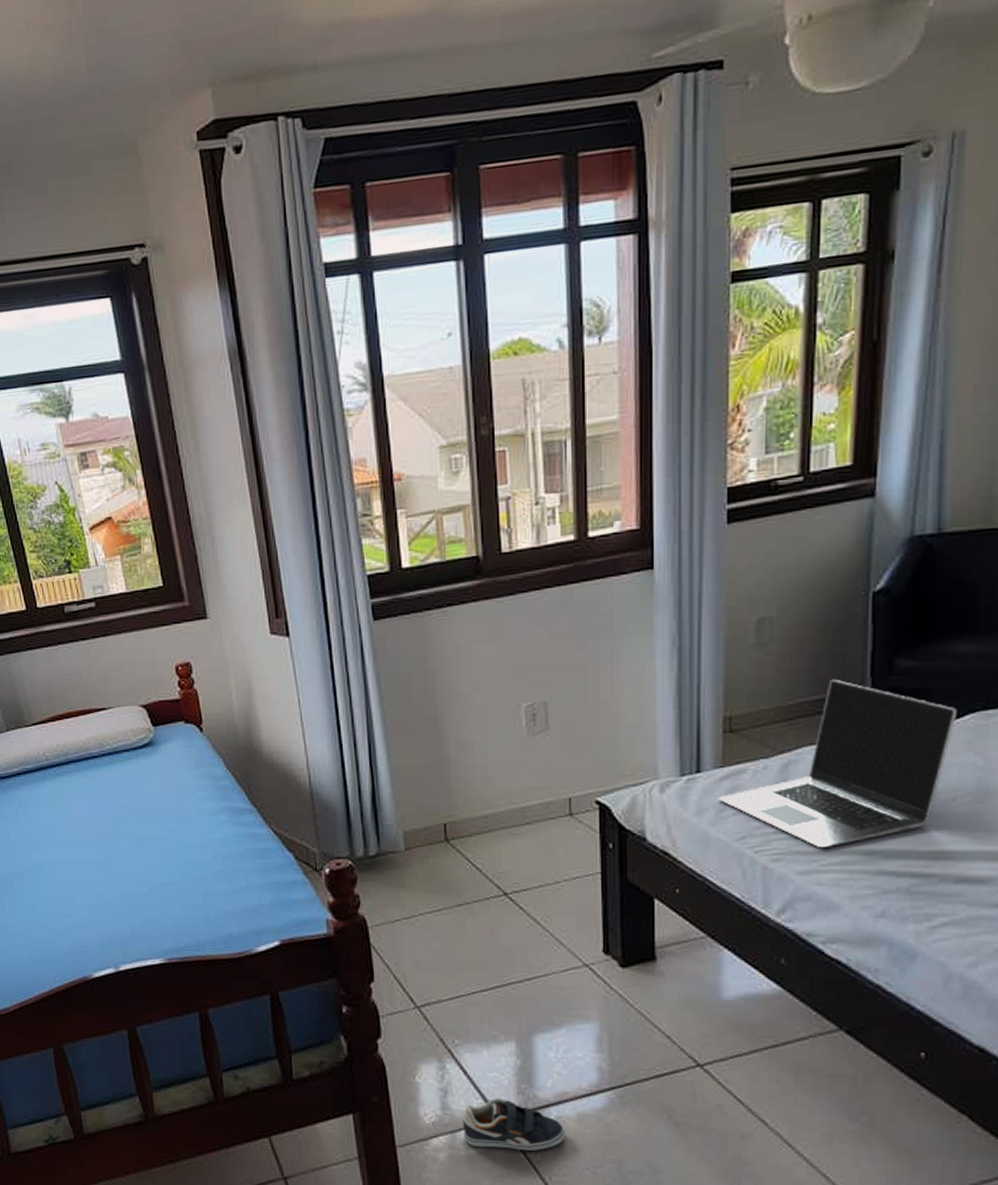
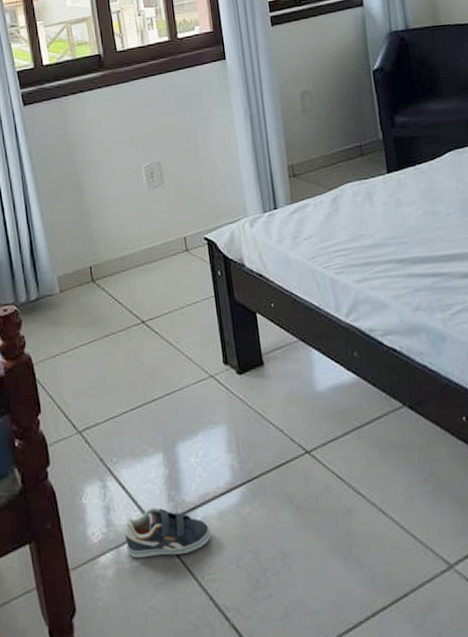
laptop: present [717,678,957,849] -> none [291,132,440,261]

